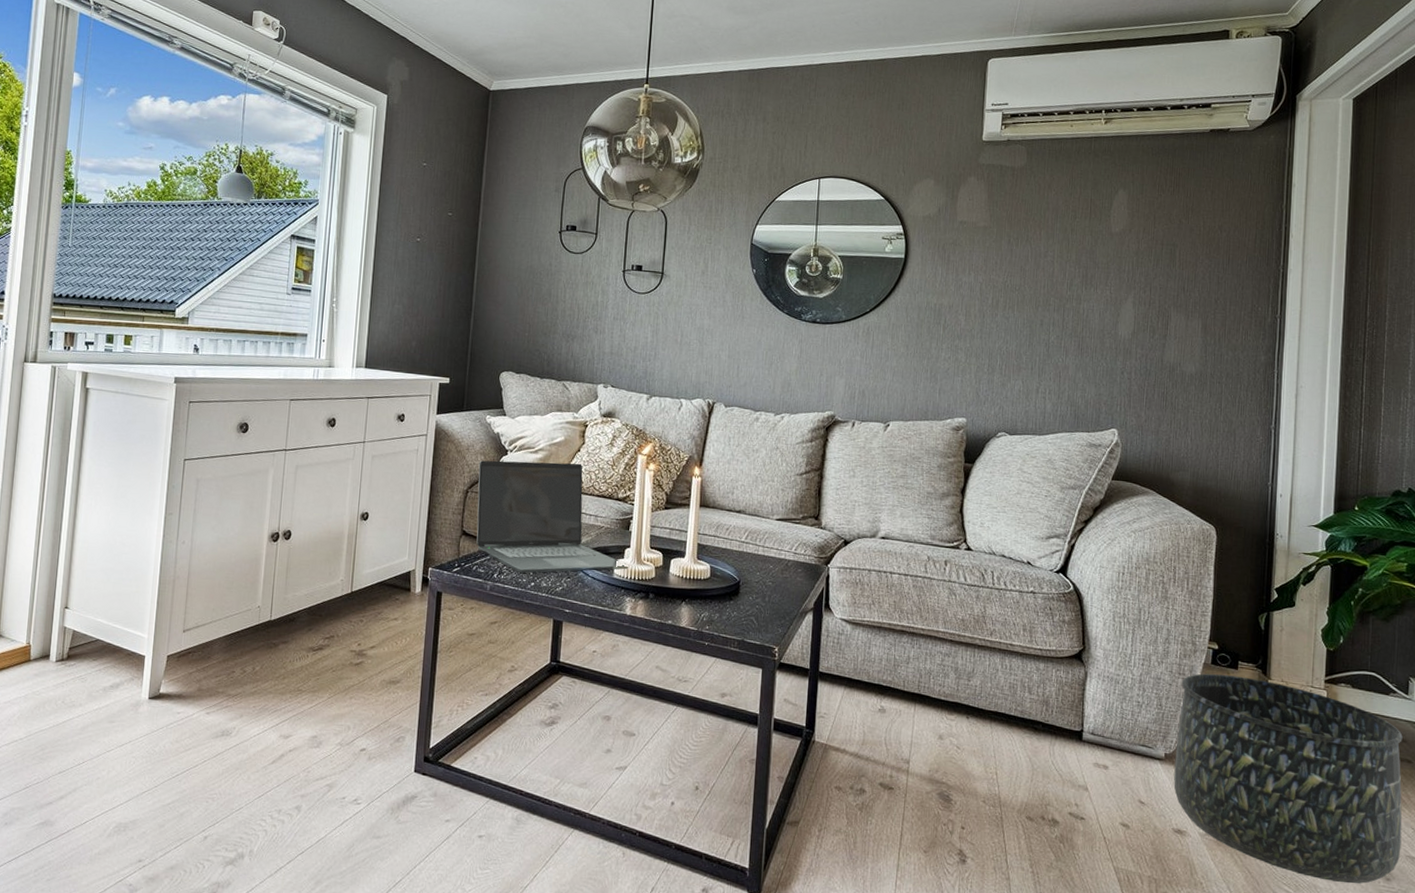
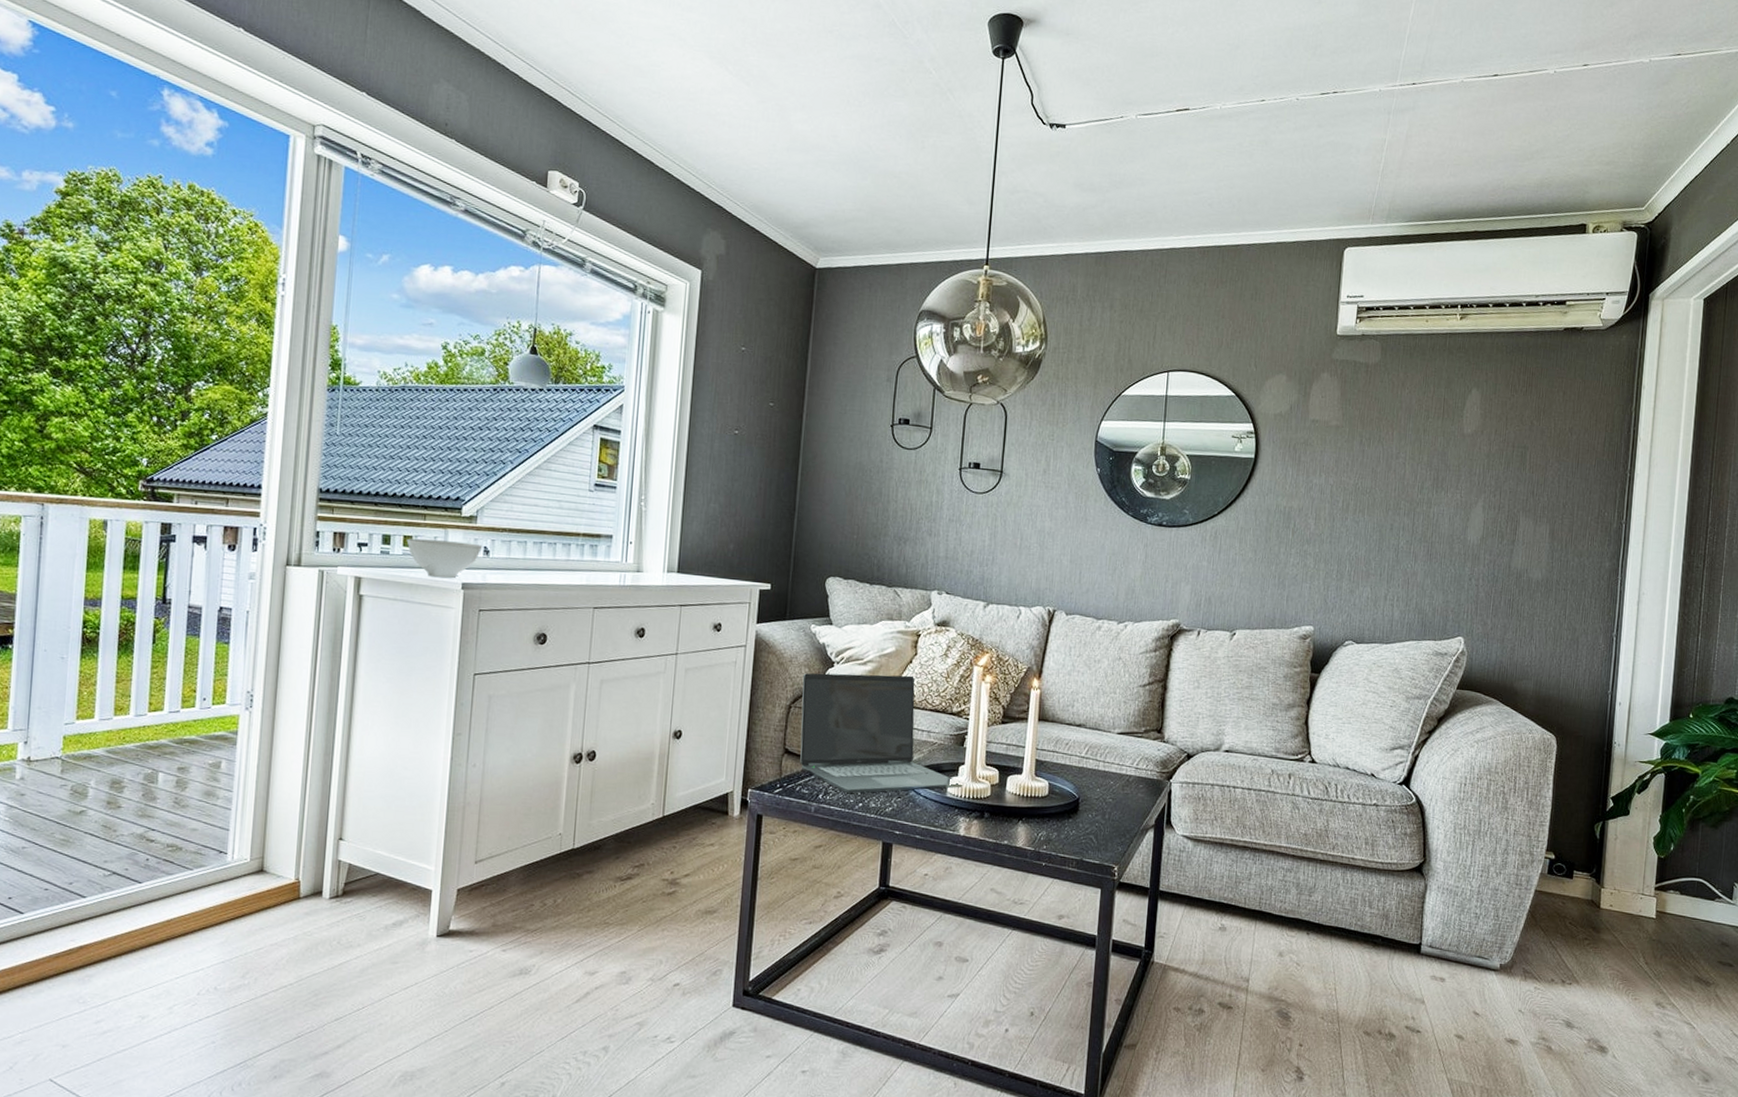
bowl: none [127,337,193,374] -> present [406,538,483,579]
basket: present [1173,673,1403,884] -> none [1507,883,1726,1086]

